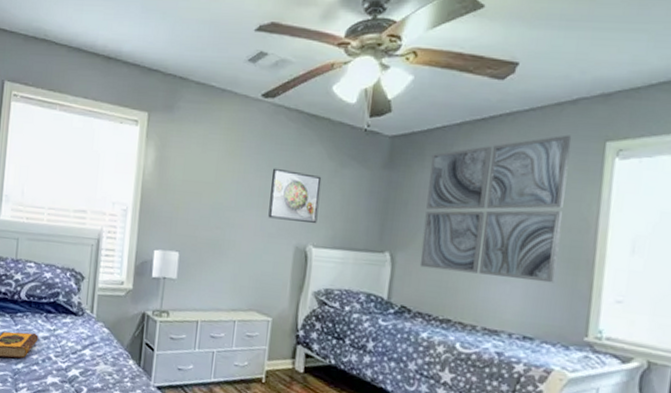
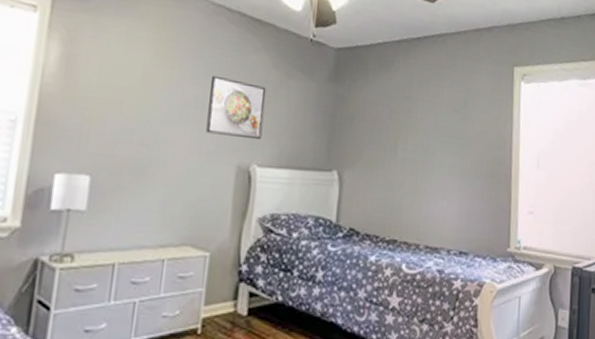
wall art: present [419,135,572,283] -> none [366,58,489,198]

